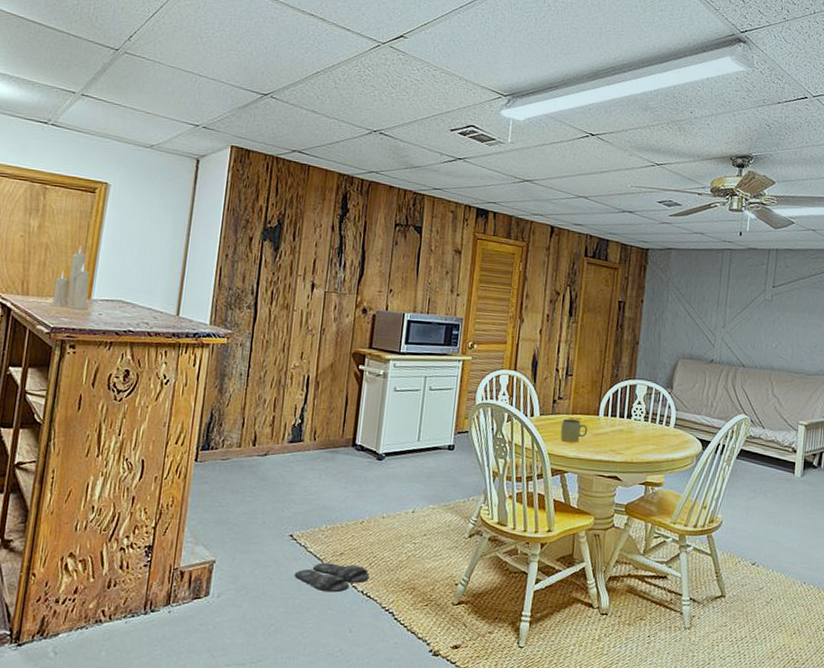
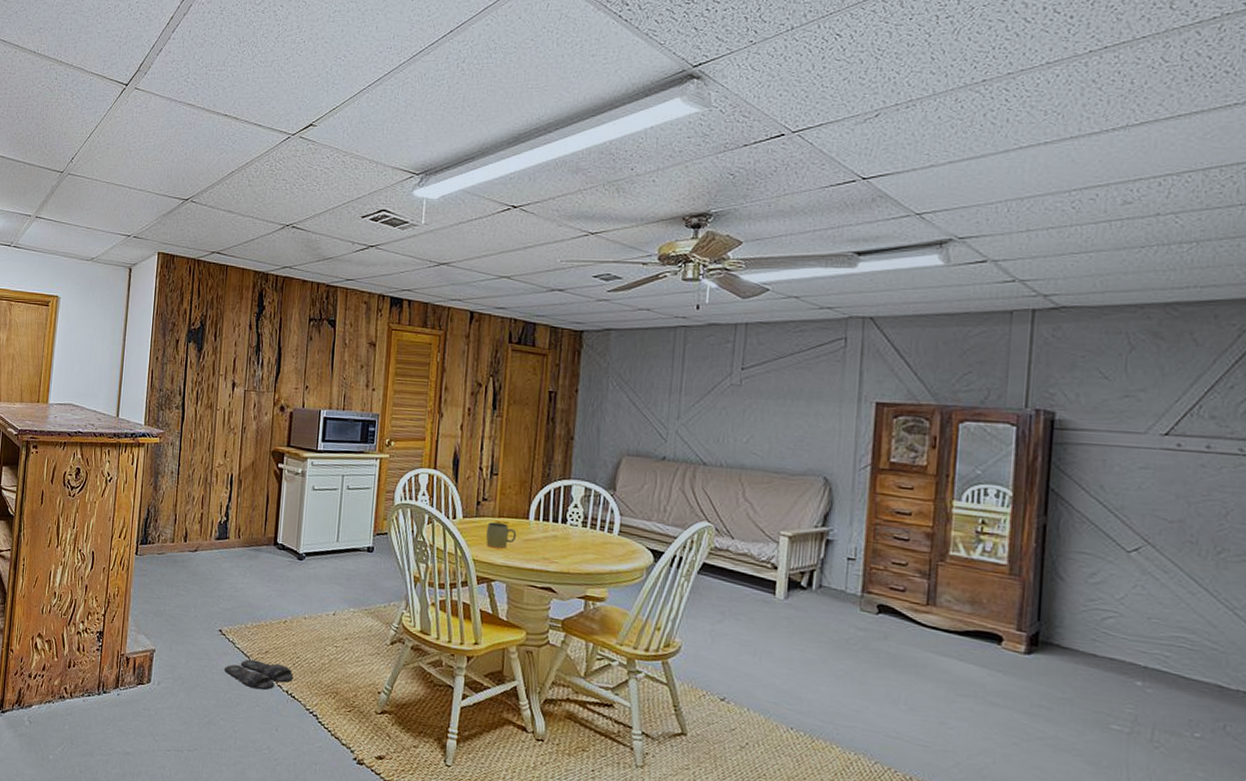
candle: present [50,246,89,310] -> none [17,355,46,413]

